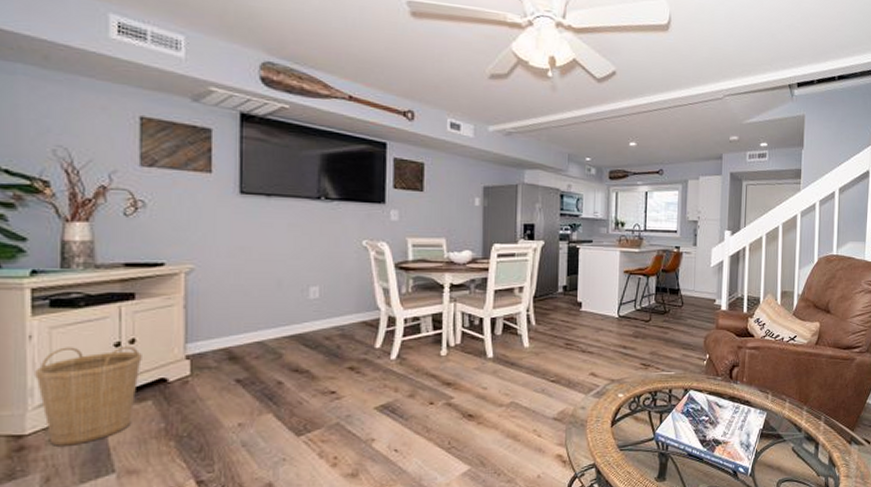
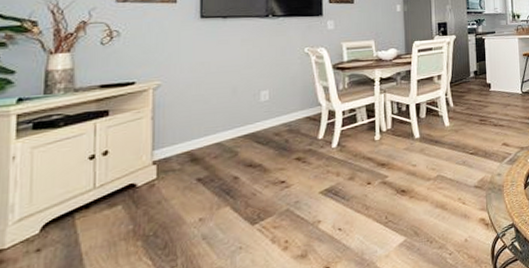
basket: present [35,346,142,446] -> none [16,157,114,257]

